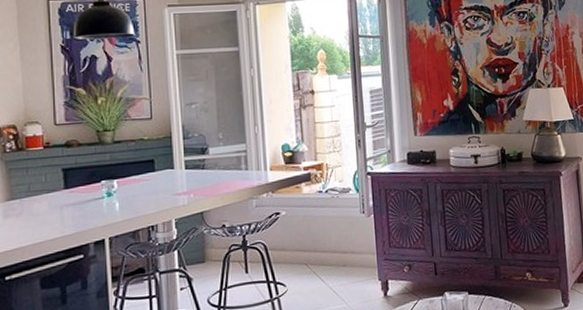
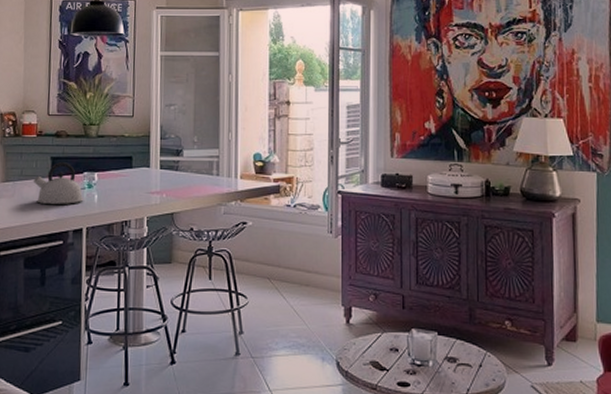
kettle: none [43,172,104,219] -> present [33,162,84,204]

